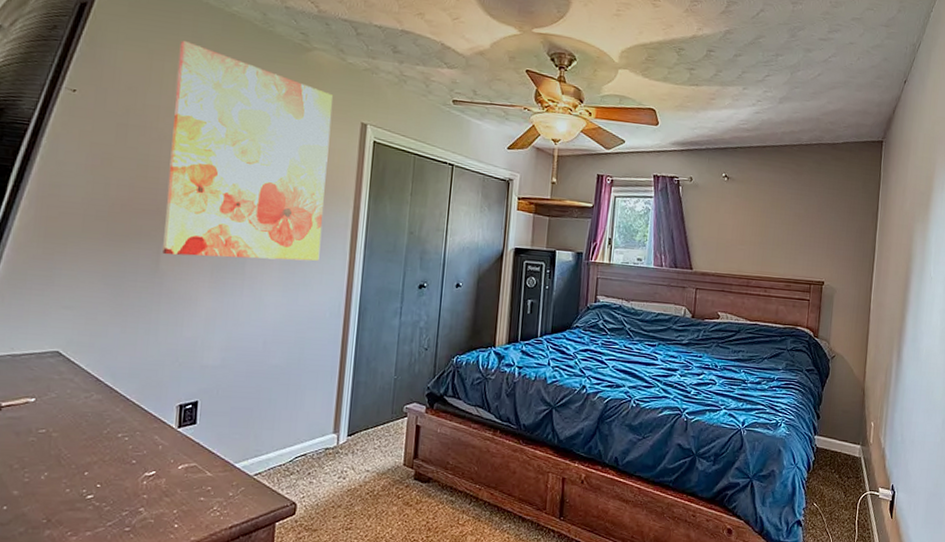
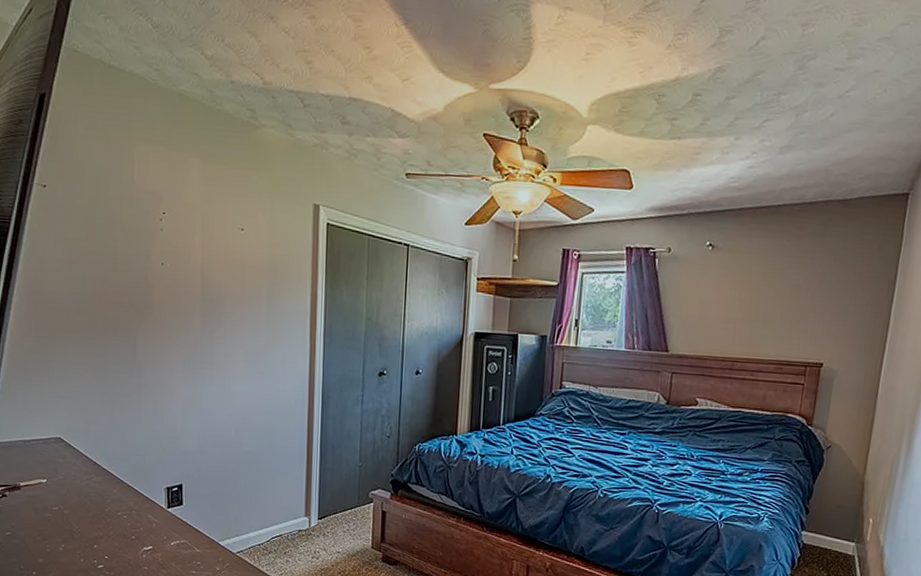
wall art: present [162,40,333,261] -> none [134,127,284,350]

